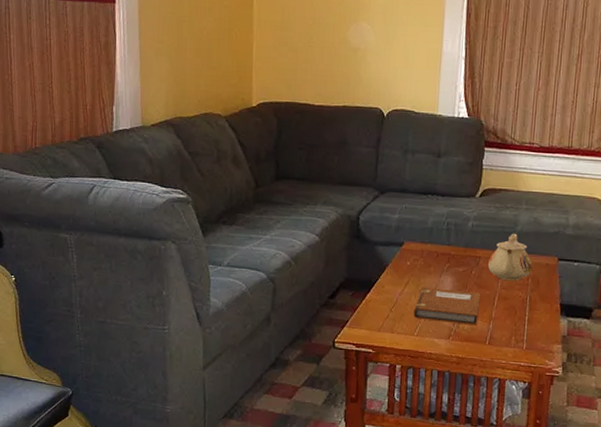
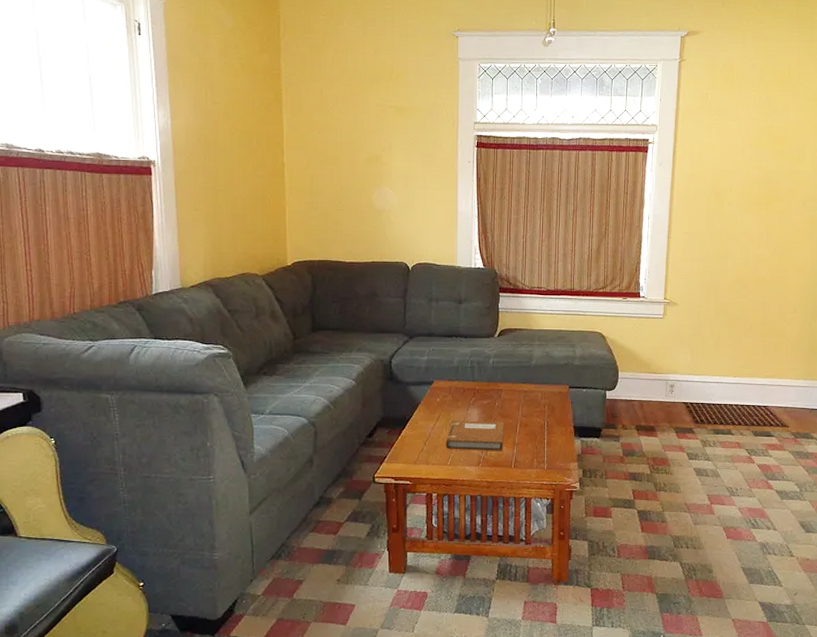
teapot: present [488,233,533,281] -> none [509,367,548,410]

